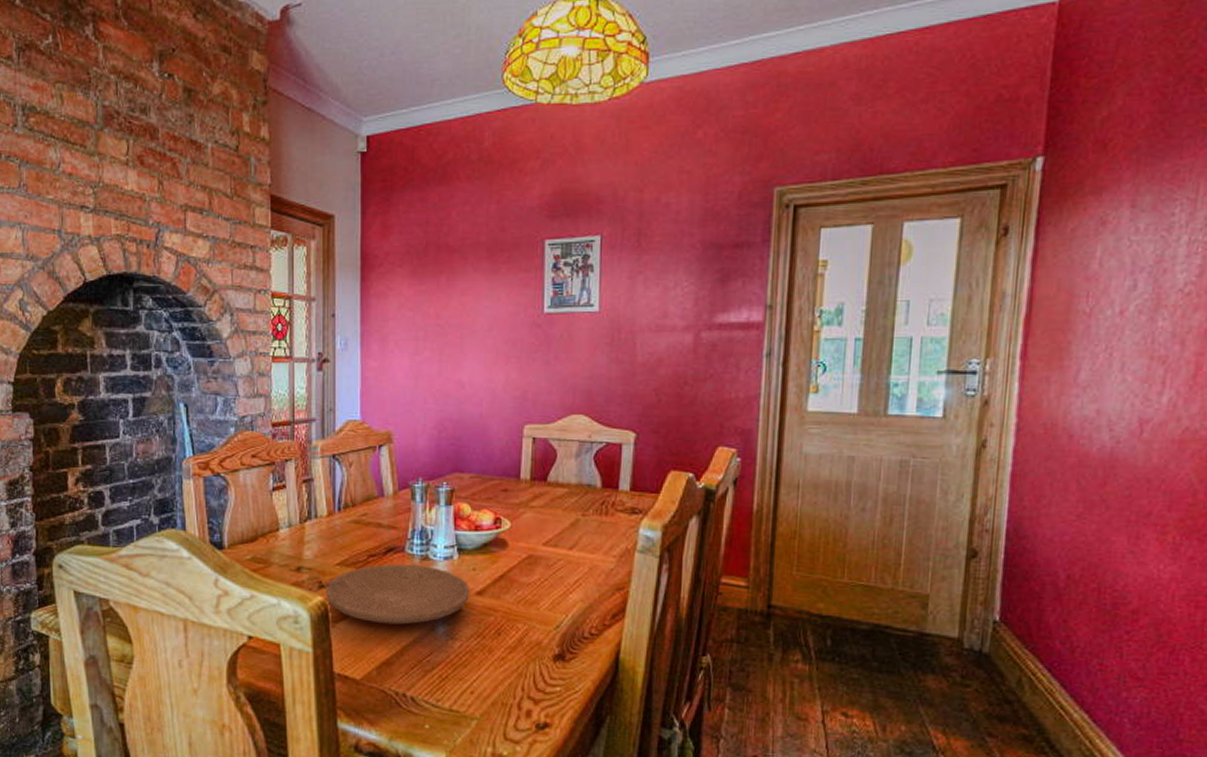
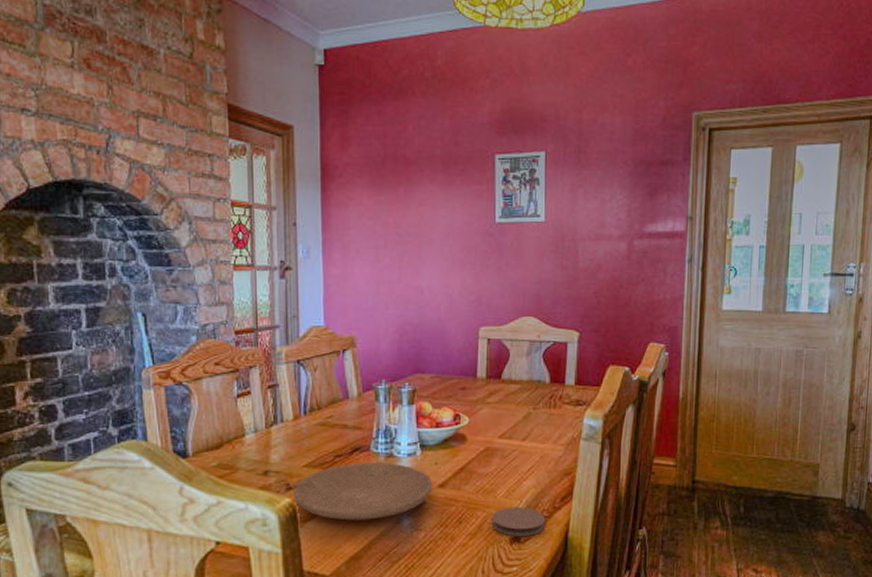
coaster: none [533,621,594,654] -> present [491,506,546,536]

